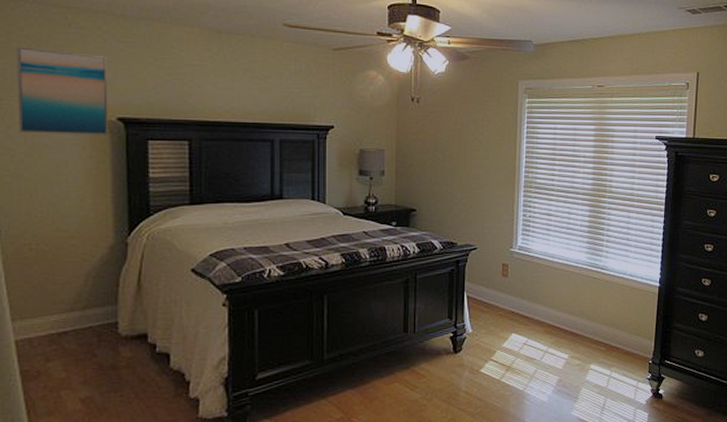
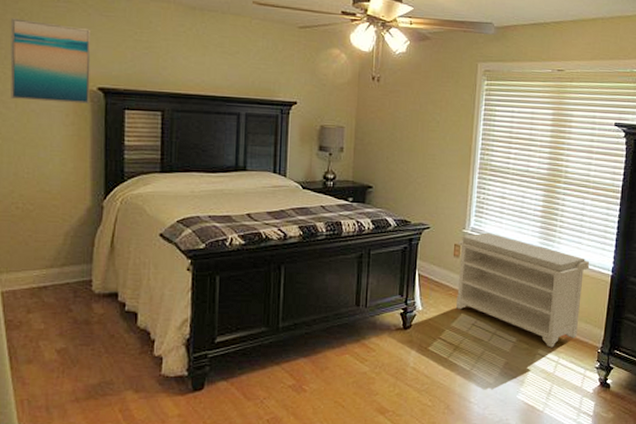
bench: none [506,250,638,362] -> present [456,232,590,348]

